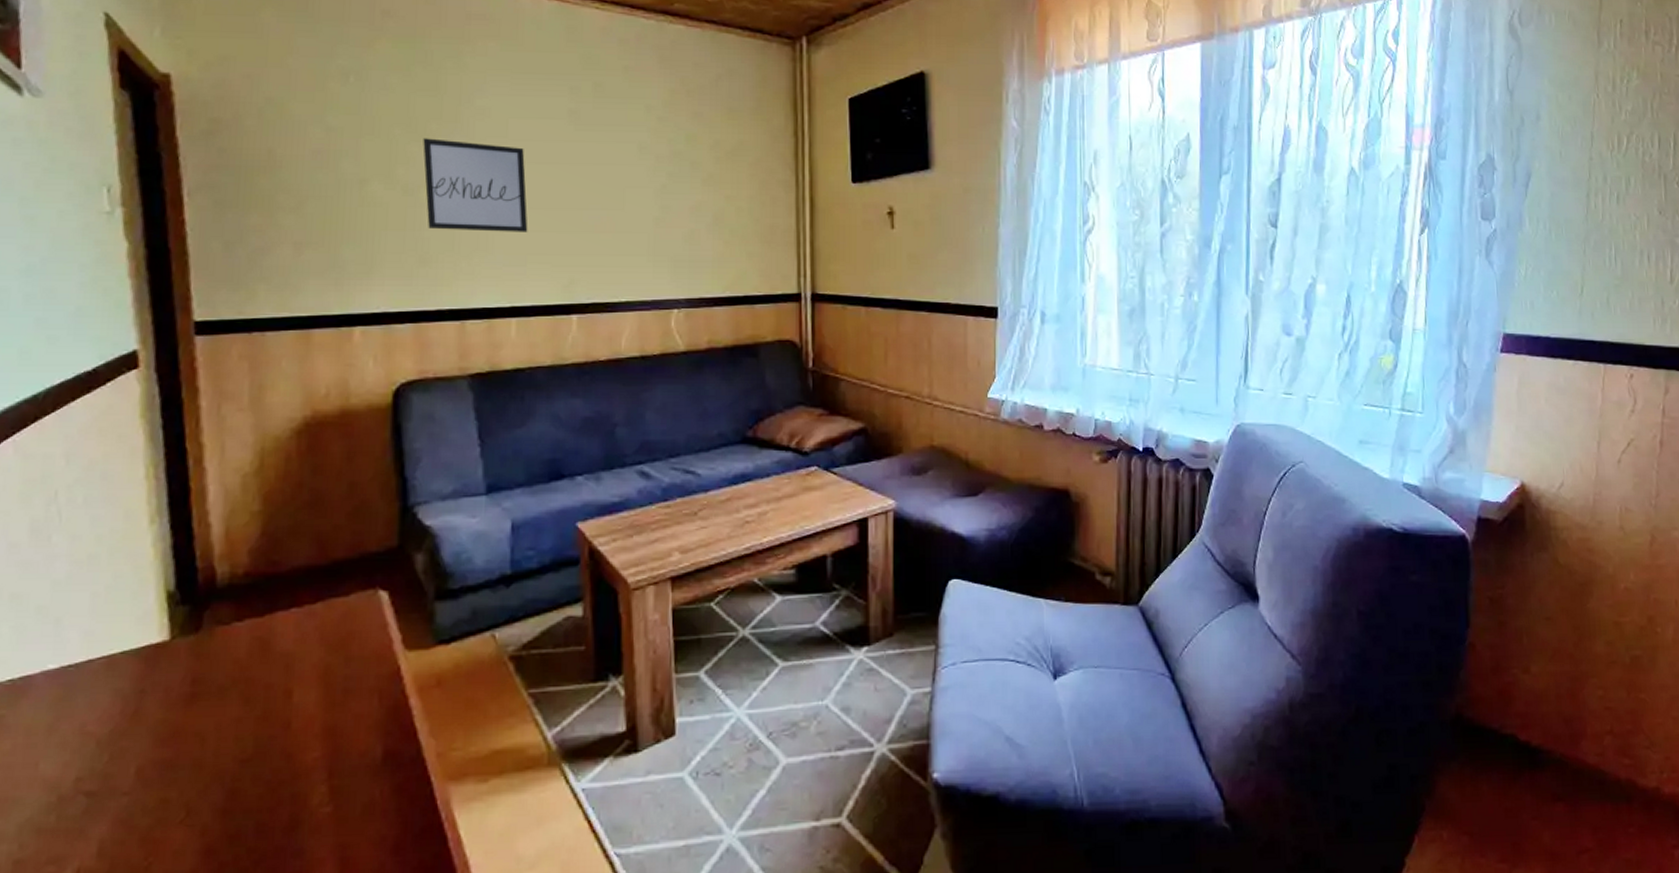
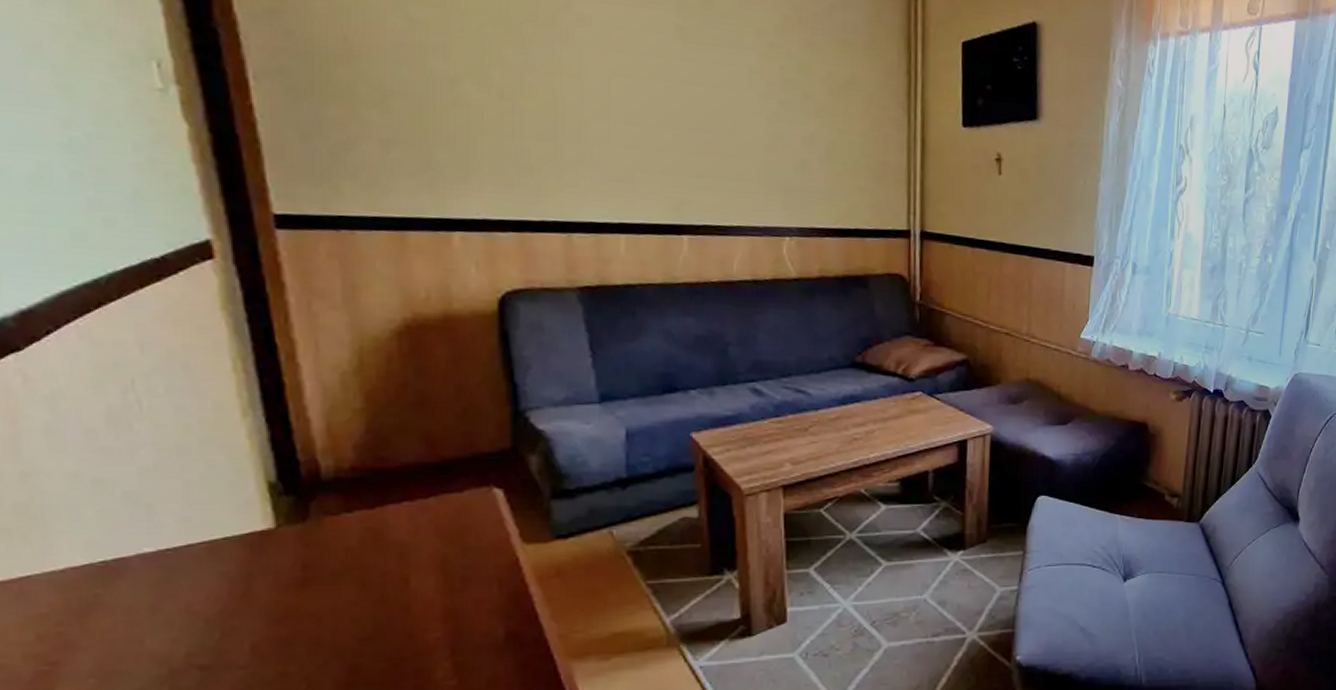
wall art: present [423,138,528,232] -> none [518,41,635,149]

